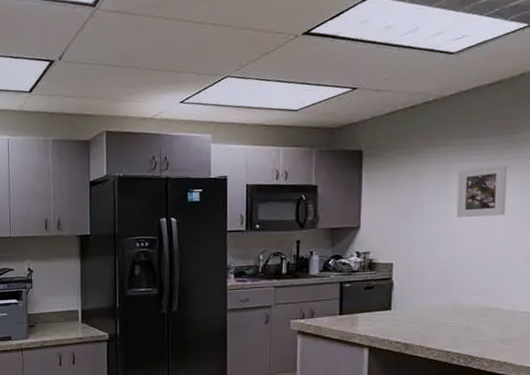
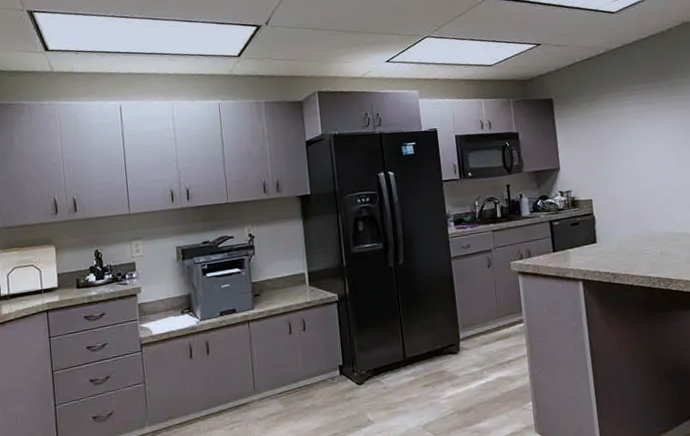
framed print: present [456,164,507,218] -> none [633,105,676,155]

